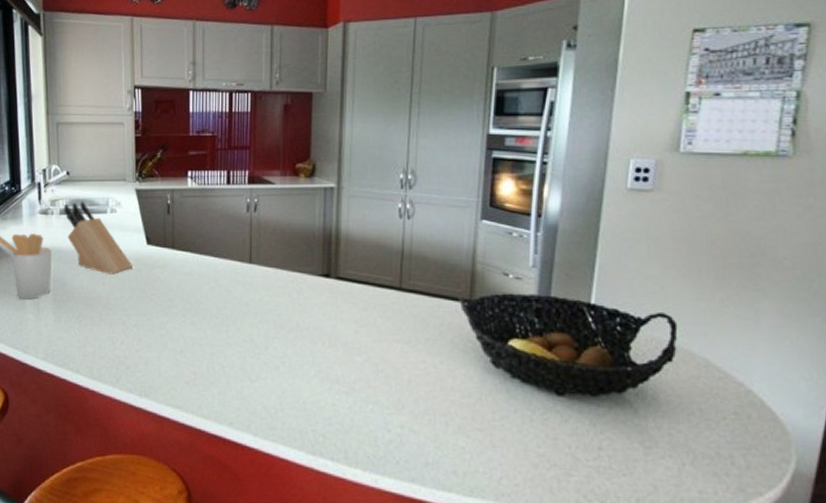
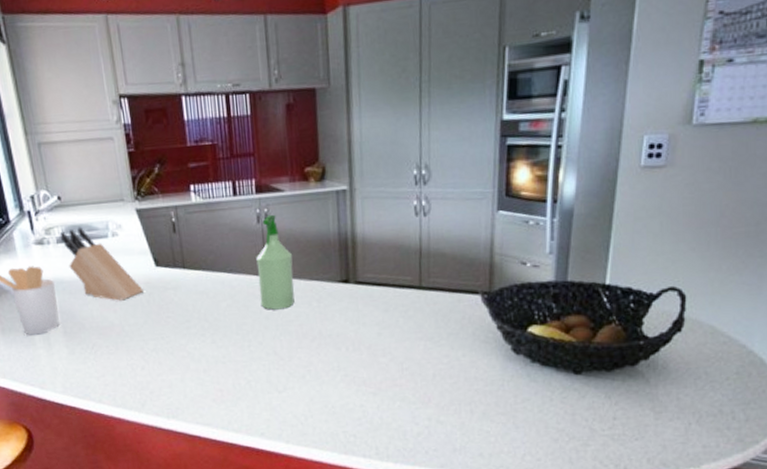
spray bottle: none [242,205,277,297] -> present [256,214,295,310]

